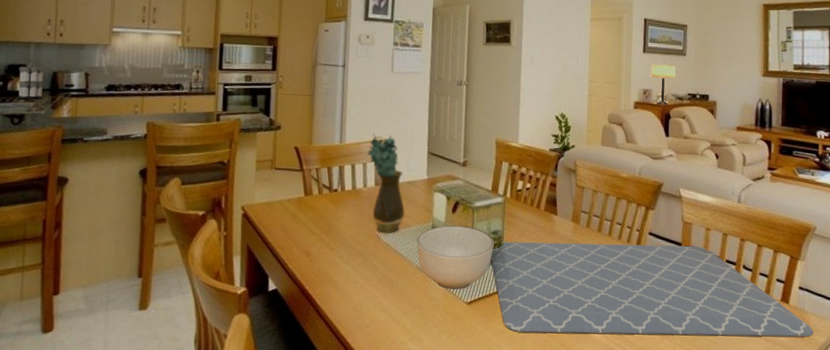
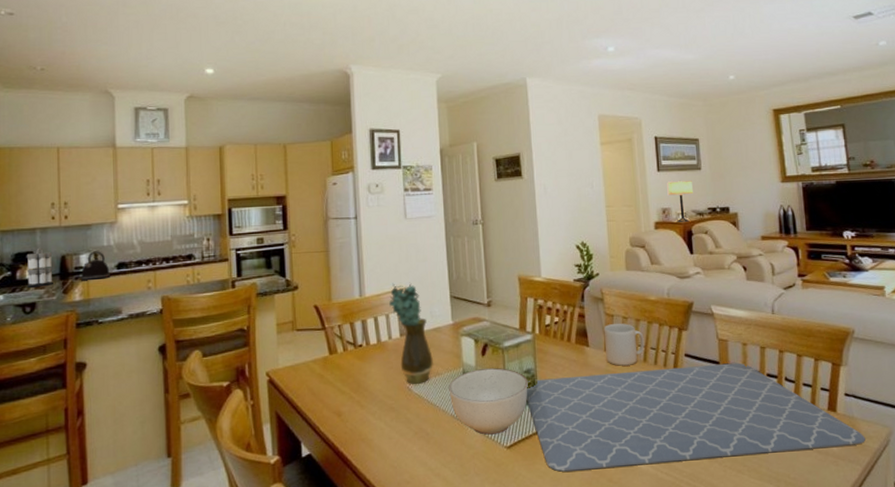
kettle: none [69,71,99,100] -> present [80,251,110,281]
mug: none [572,195,611,238] -> present [603,323,645,366]

